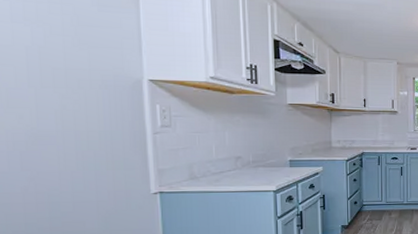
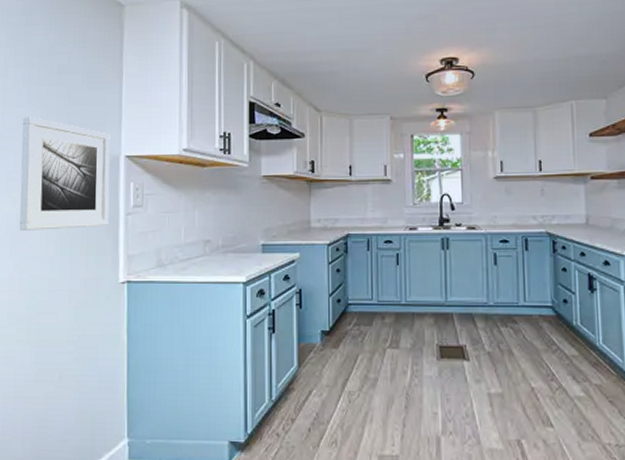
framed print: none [19,33,135,147] -> present [19,116,110,231]

